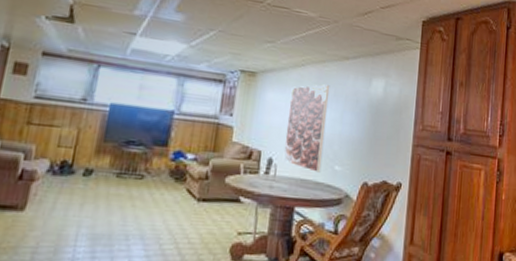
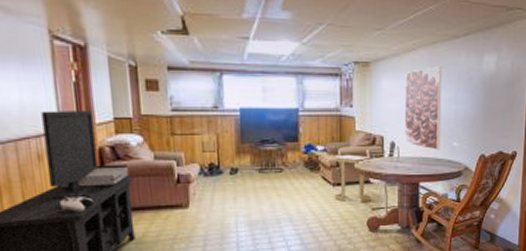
side table: none [197,166,244,225] -> present [334,154,371,203]

